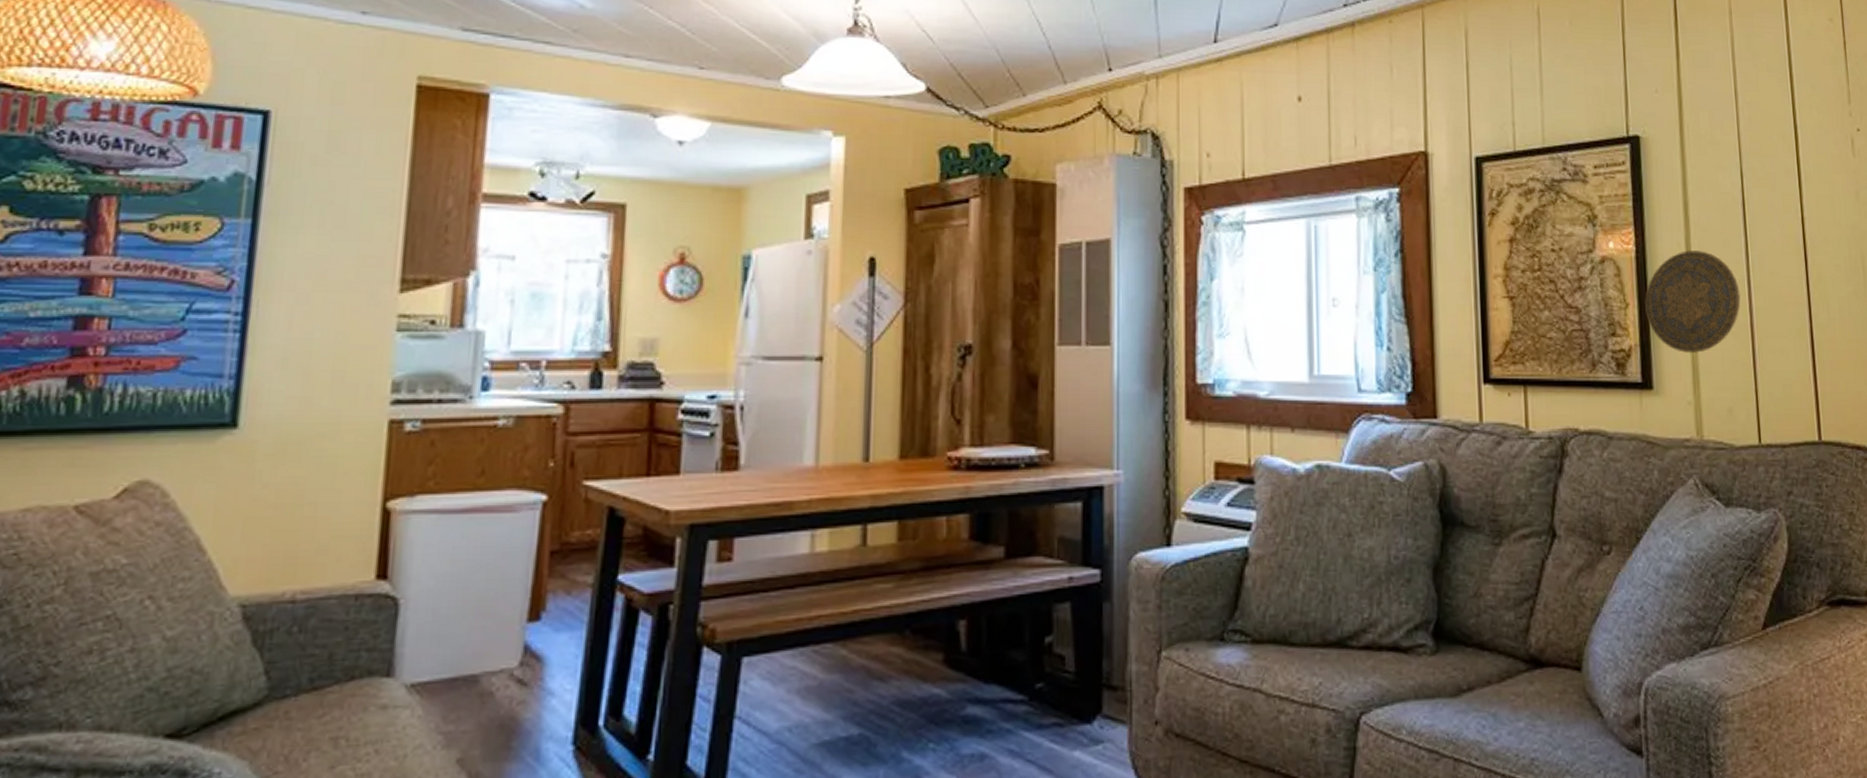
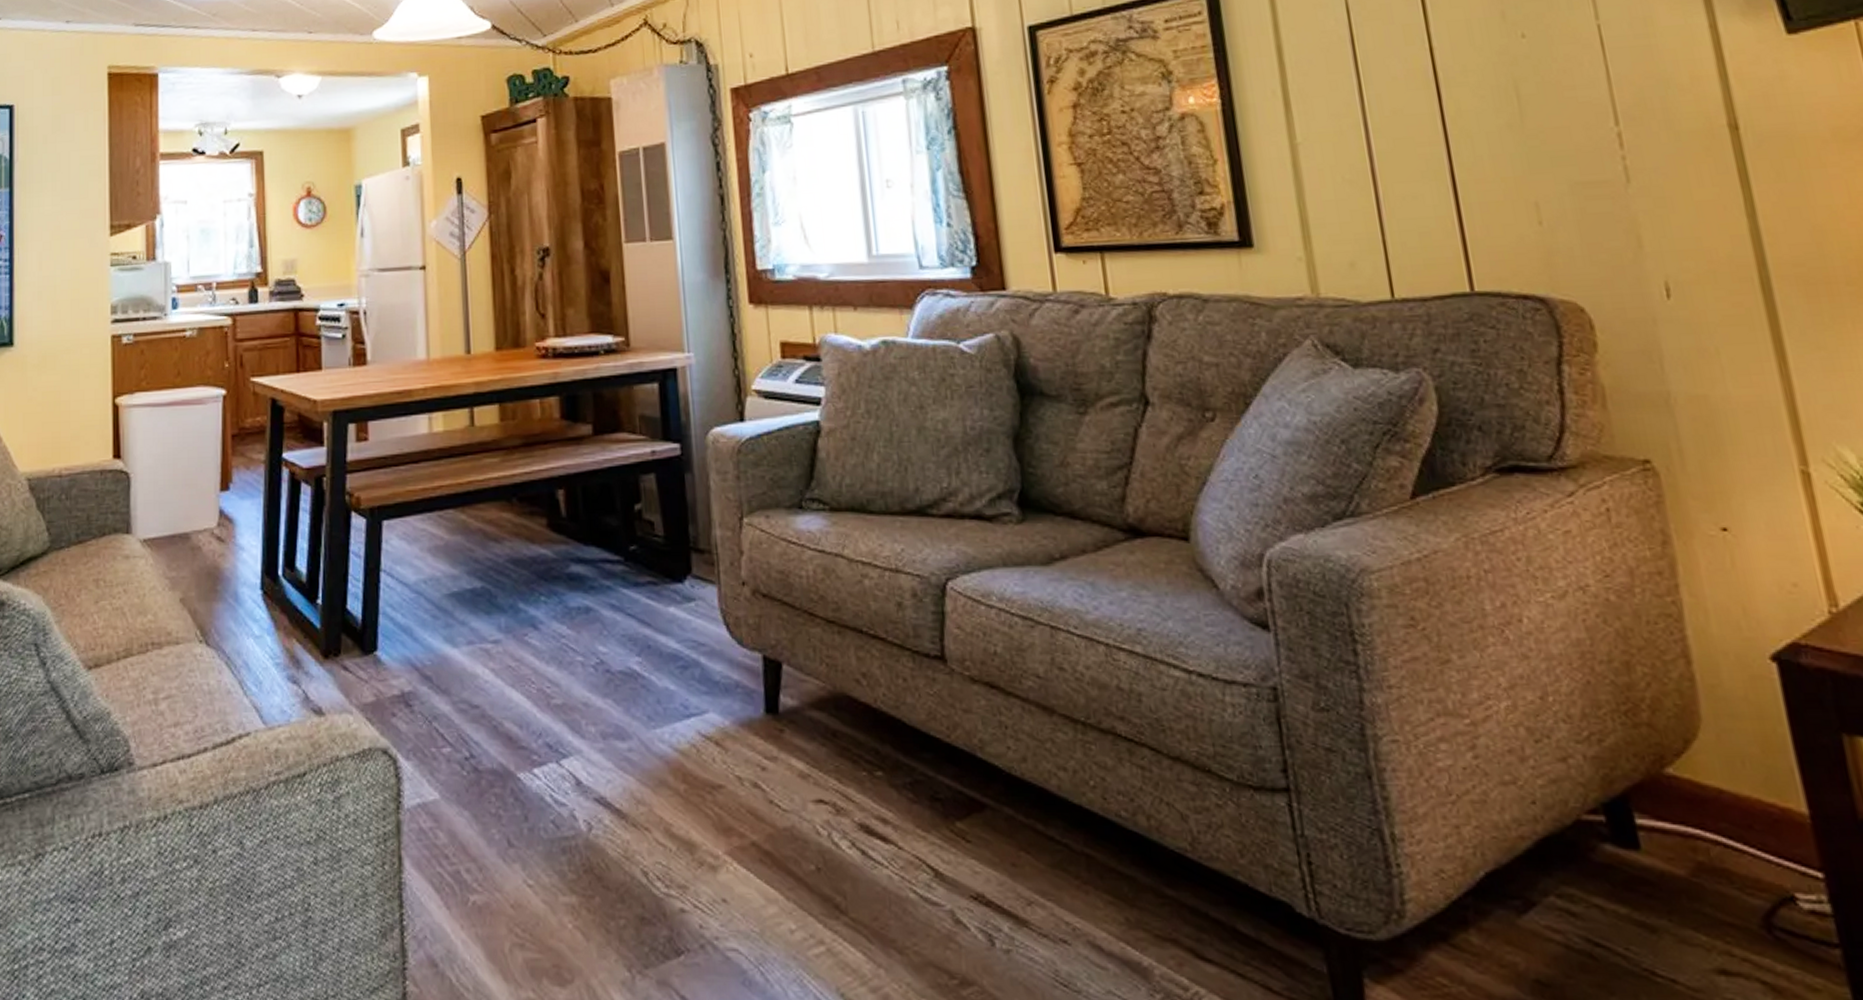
decorative plate: present [1645,250,1741,354] -> none [1236,96,1357,207]

